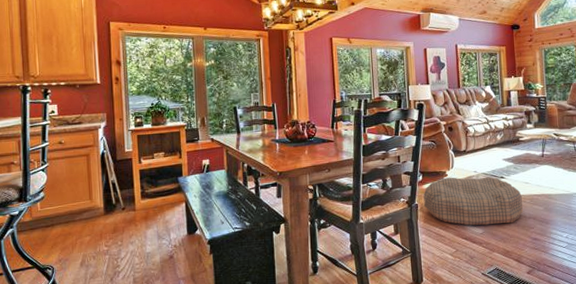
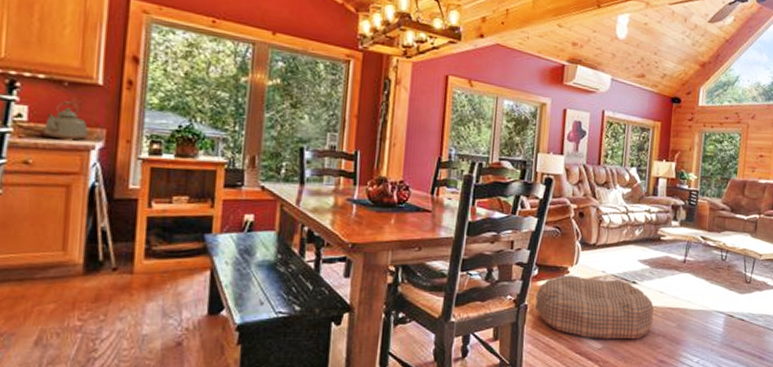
kettle: none [68,98,95,125] -> present [43,101,88,141]

